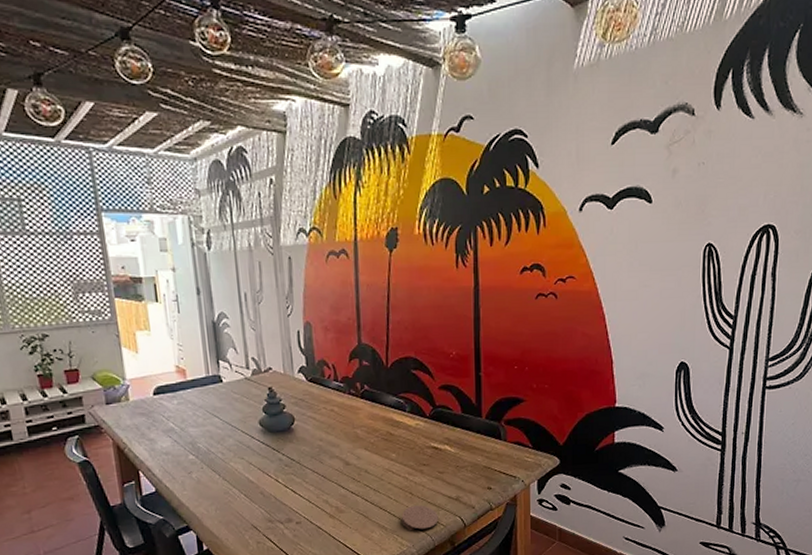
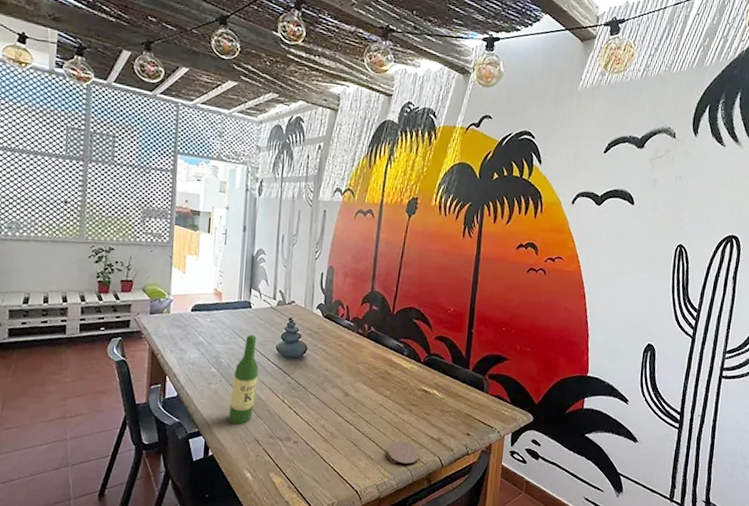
wine bottle: none [215,413,245,513] -> present [229,335,259,425]

